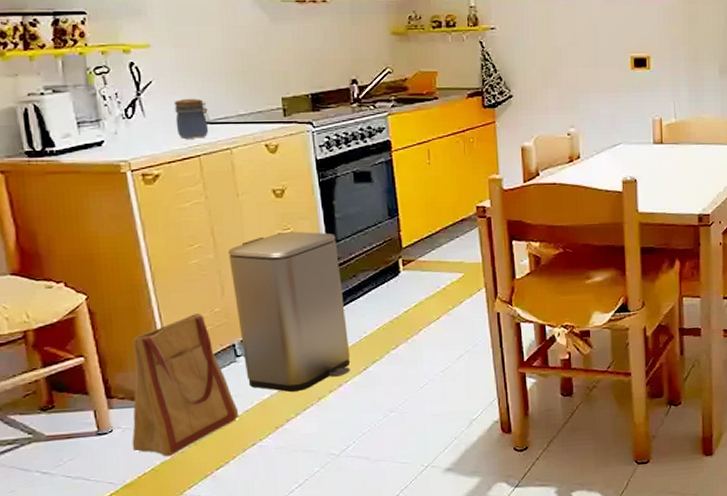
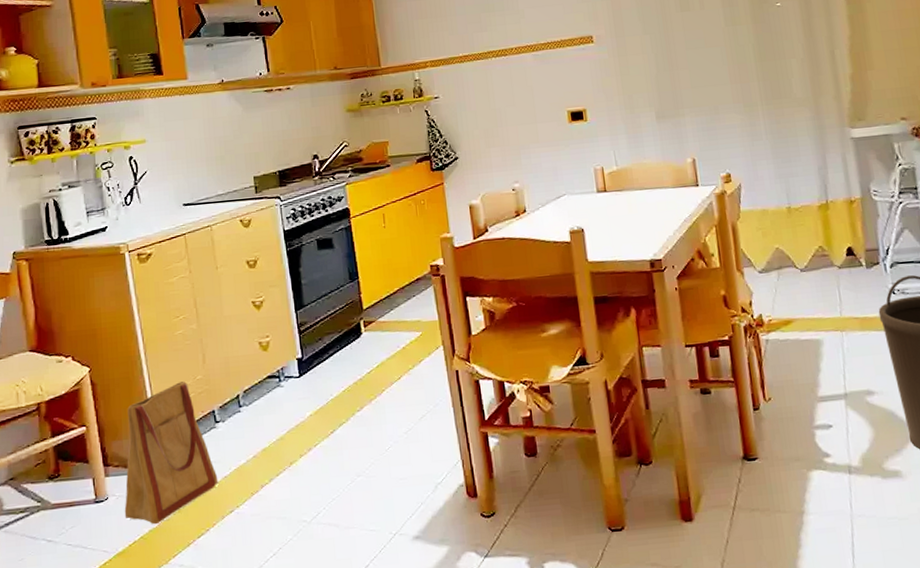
jar: present [174,98,210,139] -> none [164,183,194,220]
pedal bin: present [228,231,351,393] -> none [209,298,319,458]

